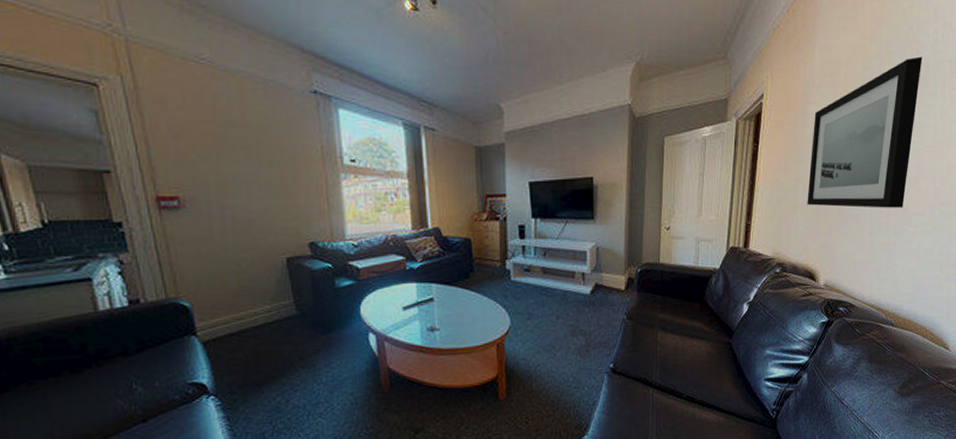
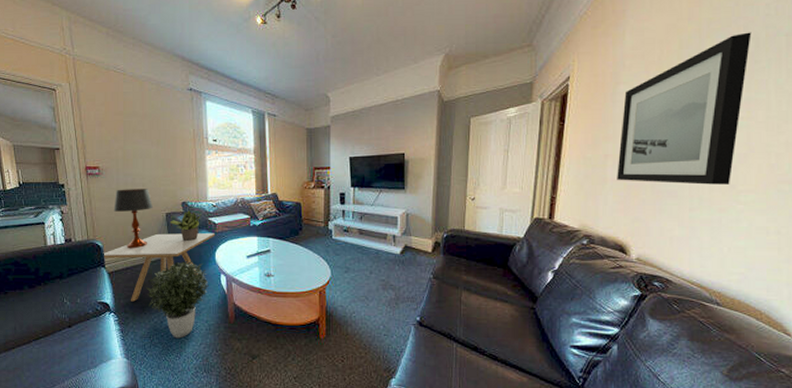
side table: none [192,281,359,379] -> present [103,233,216,302]
table lamp: none [205,226,267,308] -> present [113,189,153,249]
potted plant: none [262,317,353,420] -> present [146,260,209,339]
potted plant: none [292,253,338,293] -> present [169,210,201,241]

